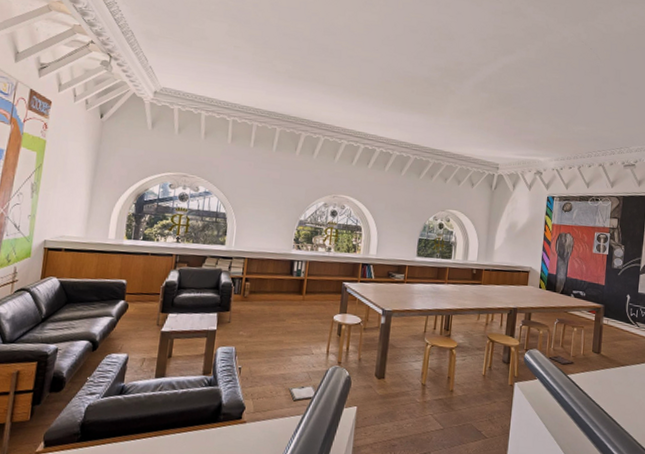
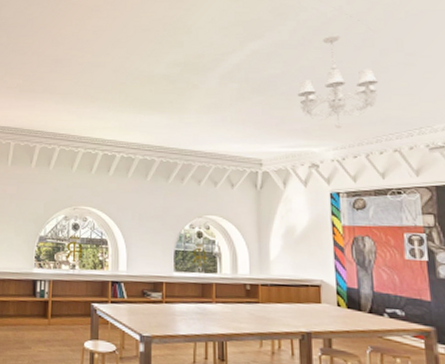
chandelier: none [534,59,597,143] -> present [297,35,378,129]

